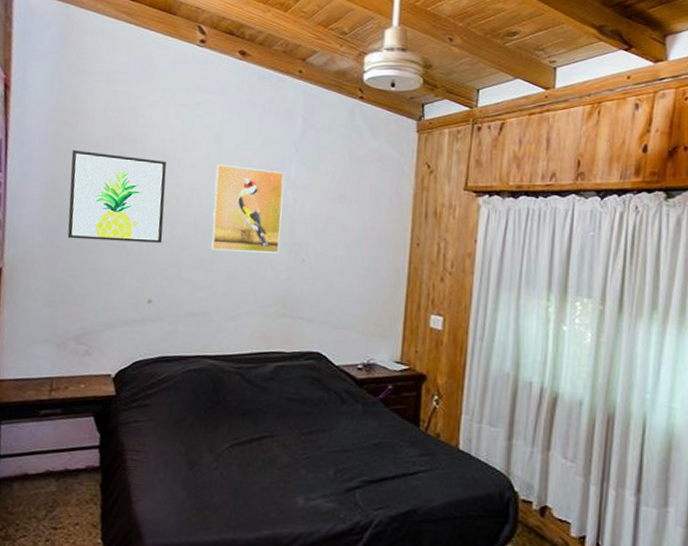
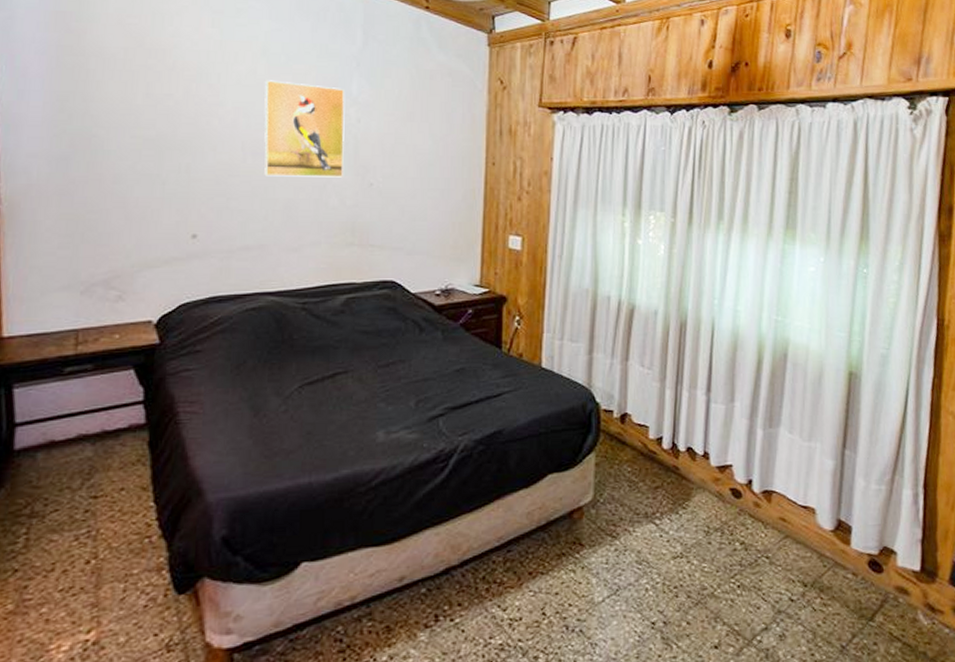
wall art: present [67,149,167,243] -> none [81,62,205,170]

